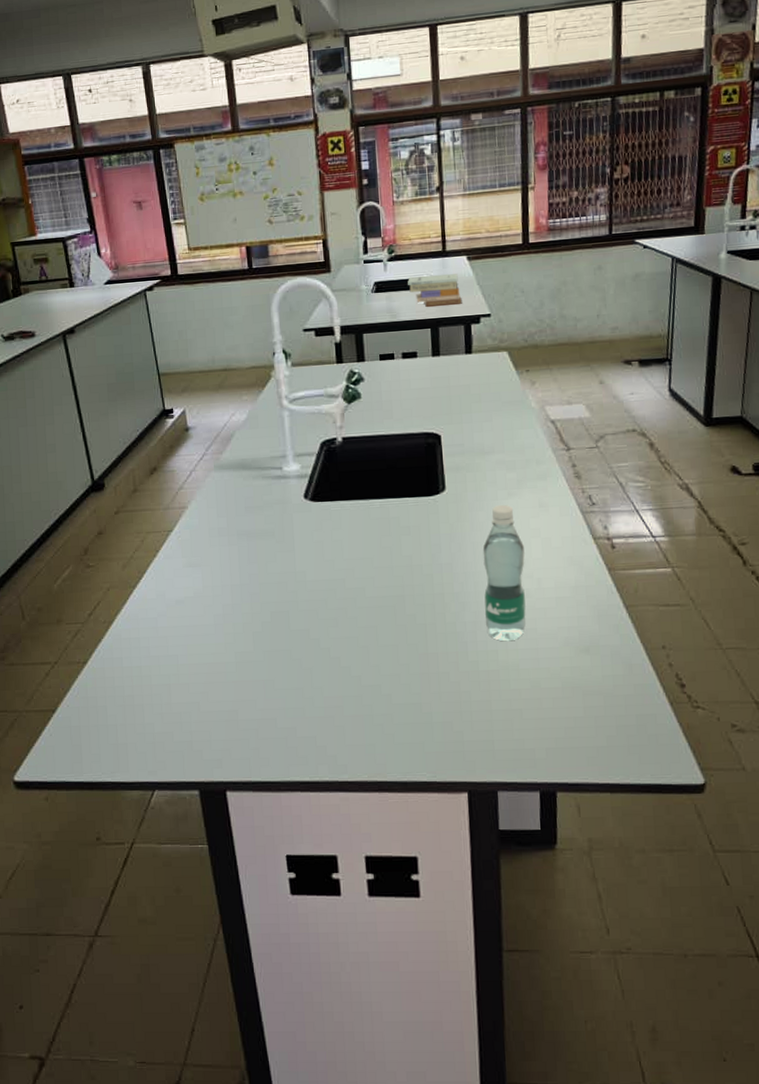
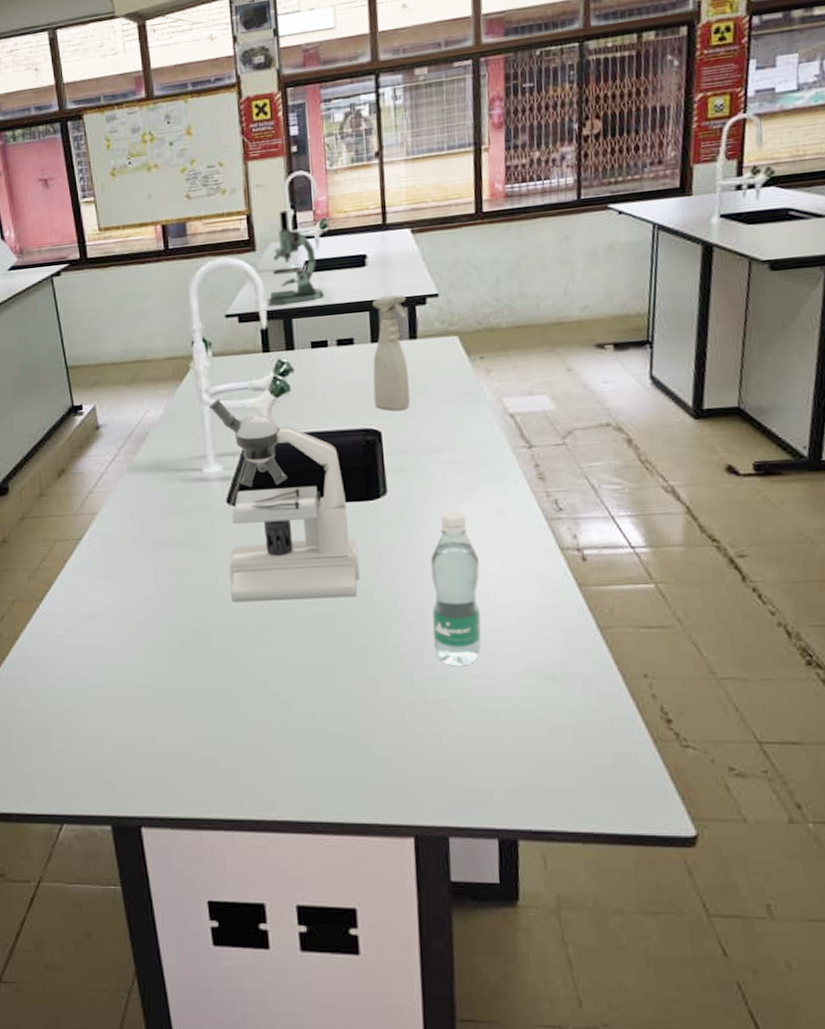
microscope: none [289,404,421,587] -> present [209,399,360,603]
microscope: none [342,236,390,321] -> present [268,210,323,305]
books: present [408,274,462,307] -> none [343,249,405,287]
spray bottle: none [433,313,466,417] -> present [373,294,410,411]

